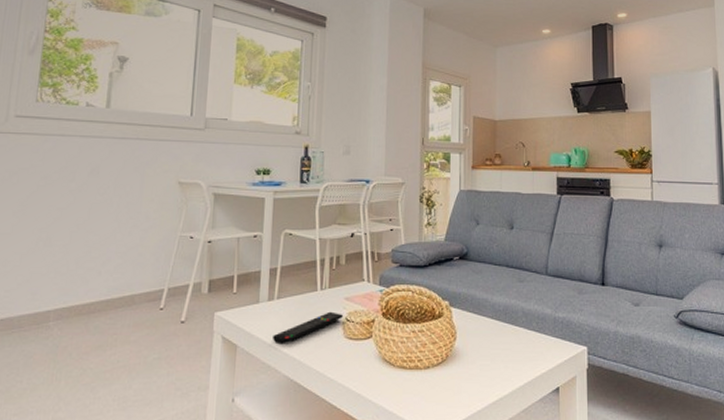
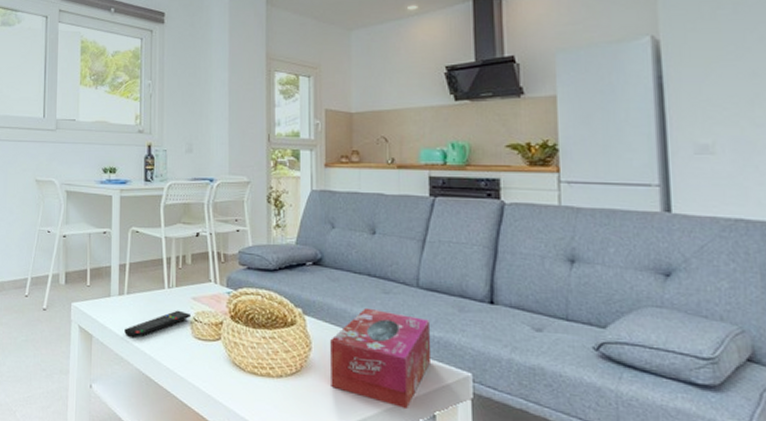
tissue box: none [473,296,557,385] -> present [330,307,432,410]

